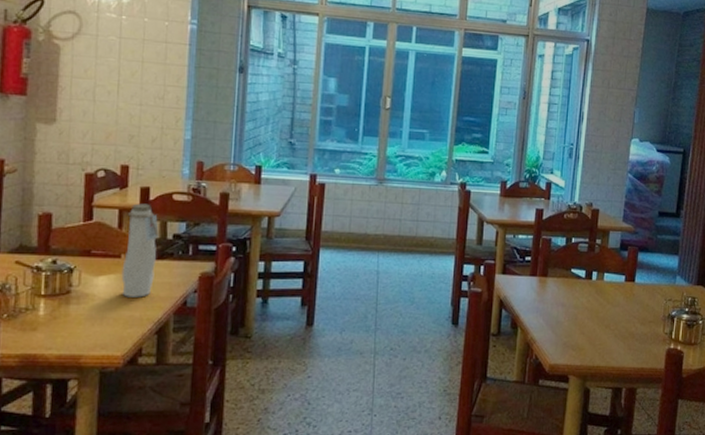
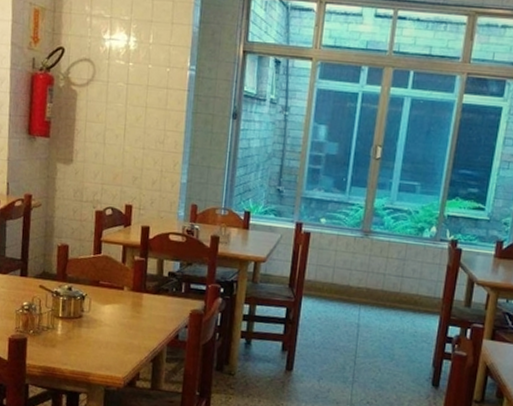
water bottle: present [121,203,159,297] -> none [124,241,156,328]

